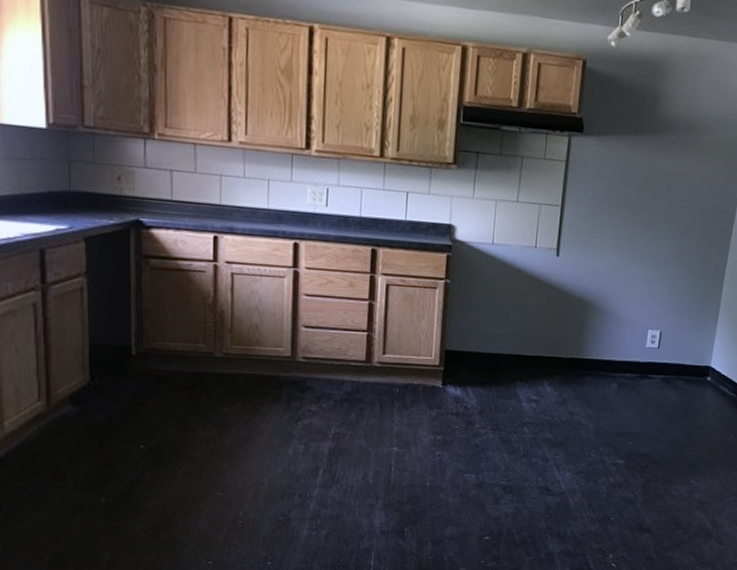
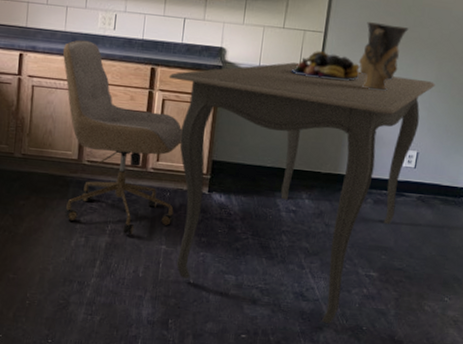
chair: none [266,218,410,439] -> present [62,39,183,236]
dining table: none [392,239,677,518] -> present [168,62,436,324]
fruit bowl: none [527,226,600,258] -> present [291,51,360,81]
vase: none [598,194,649,268] -> present [359,22,409,91]

